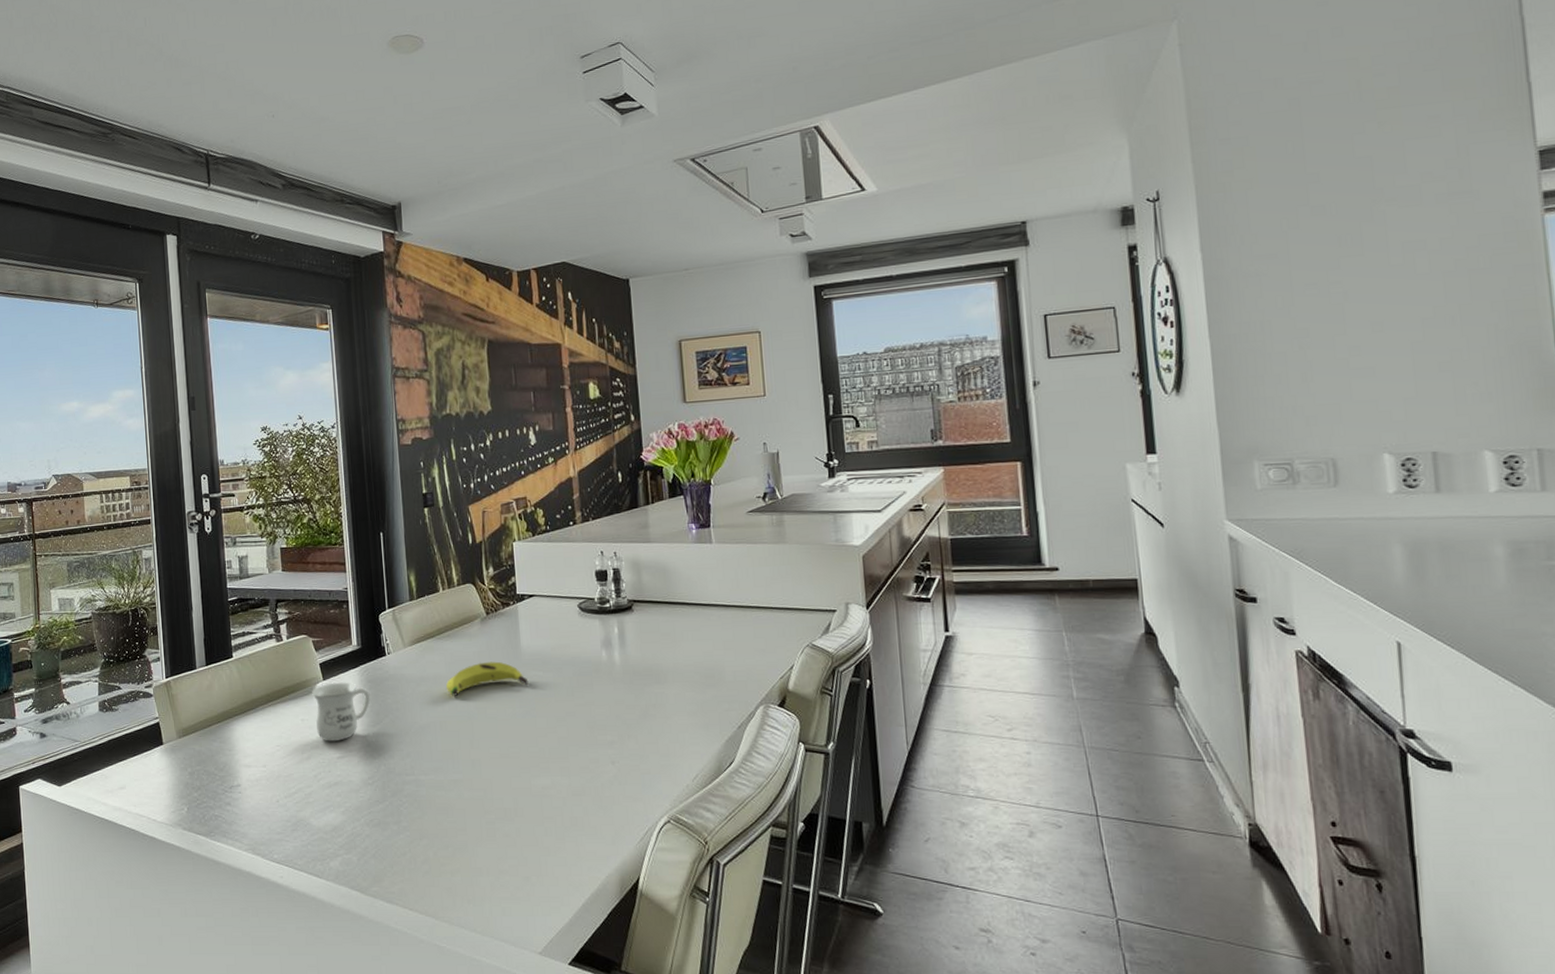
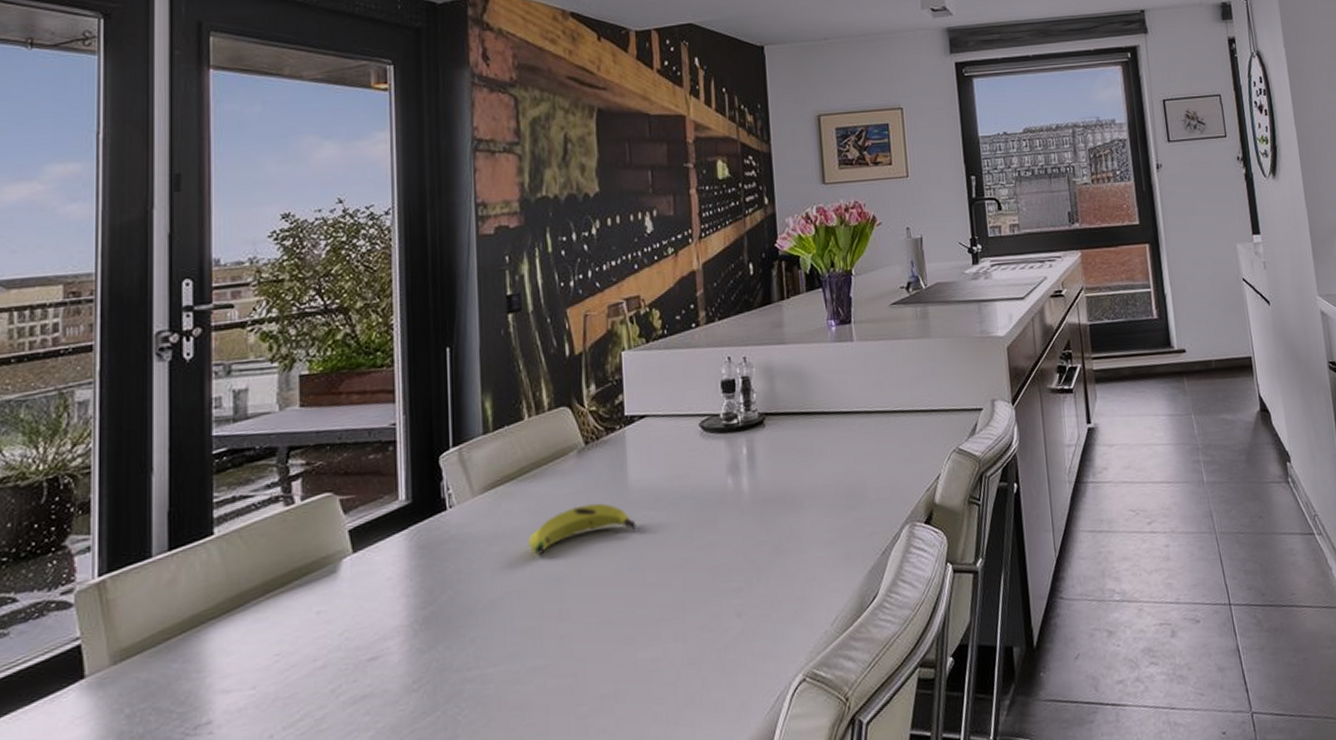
mug: present [312,682,371,741] -> none [335,551,421,639]

